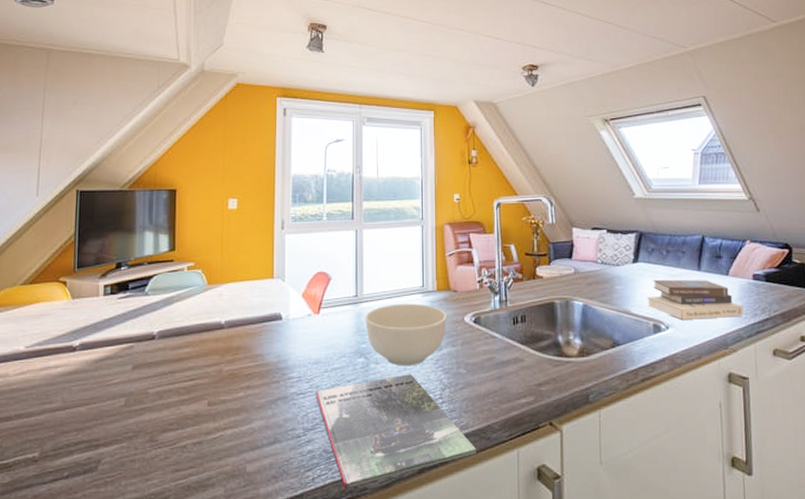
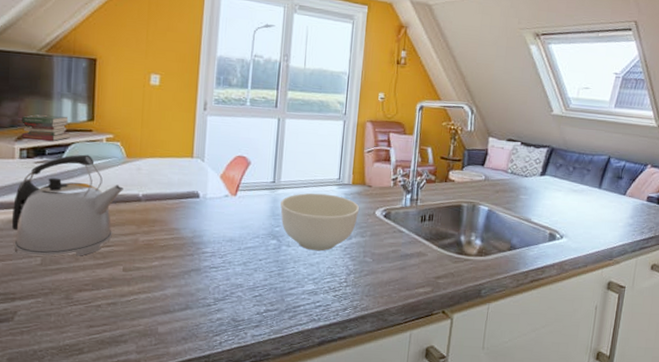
kettle: none [95,285,206,397] -> present [11,154,123,257]
books: none [106,248,153,276] -> present [22,114,70,142]
magazine: present [315,374,477,490] -> none [227,258,374,354]
books: present [647,279,744,320] -> none [546,192,633,233]

